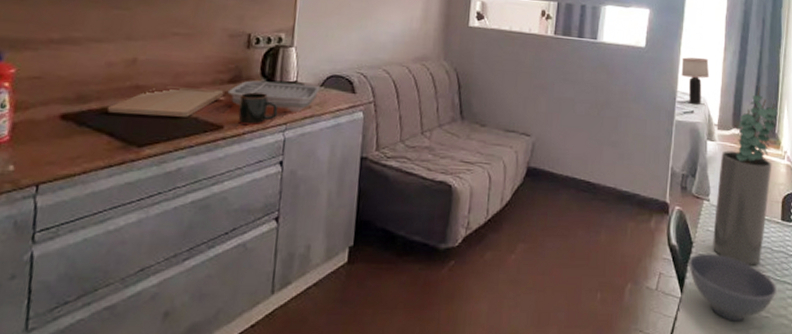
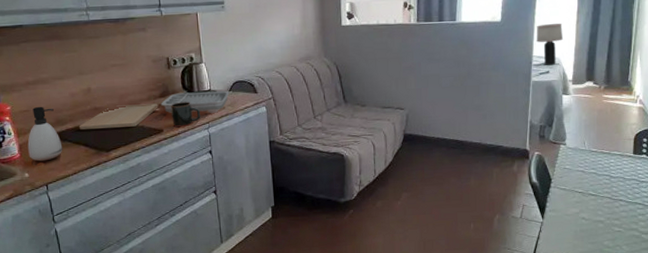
soap dispenser: none [22,73,77,151] -> present [27,106,63,162]
bowl: present [689,252,777,322] -> none [548,186,628,237]
vase: present [712,87,778,266] -> none [569,42,631,193]

